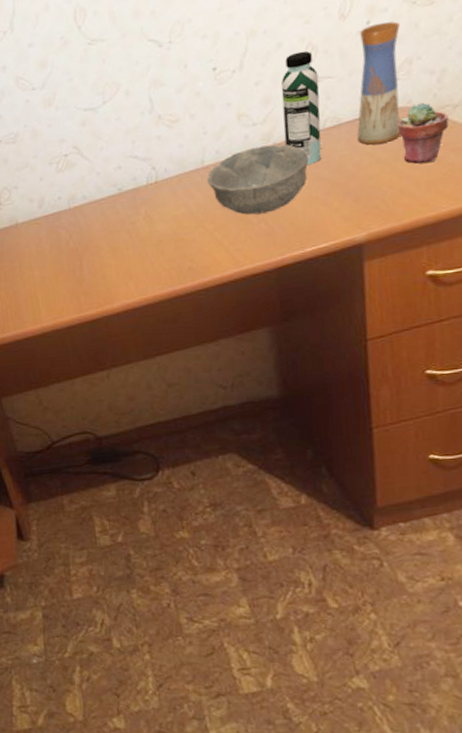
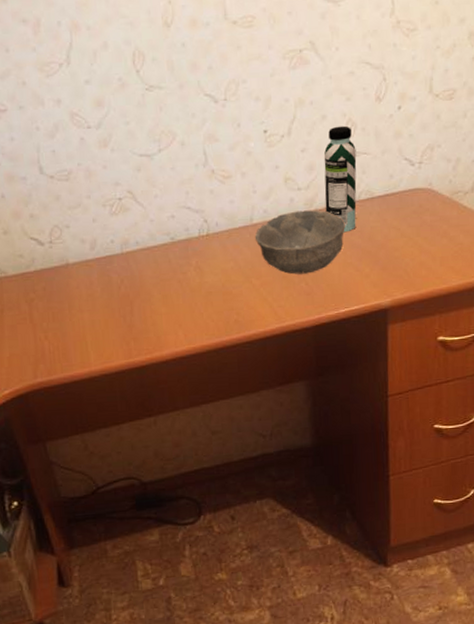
vase: present [357,21,400,145] -> none [387,109,425,219]
potted succulent: present [397,102,449,164] -> none [419,186,460,240]

